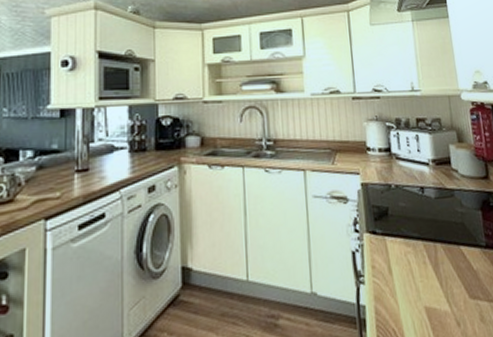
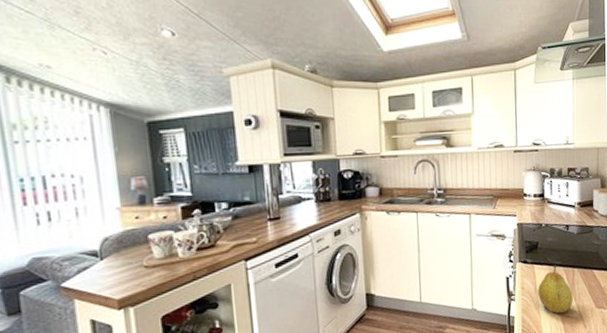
fruit: none [392,236,439,305] -> present [538,263,573,314]

